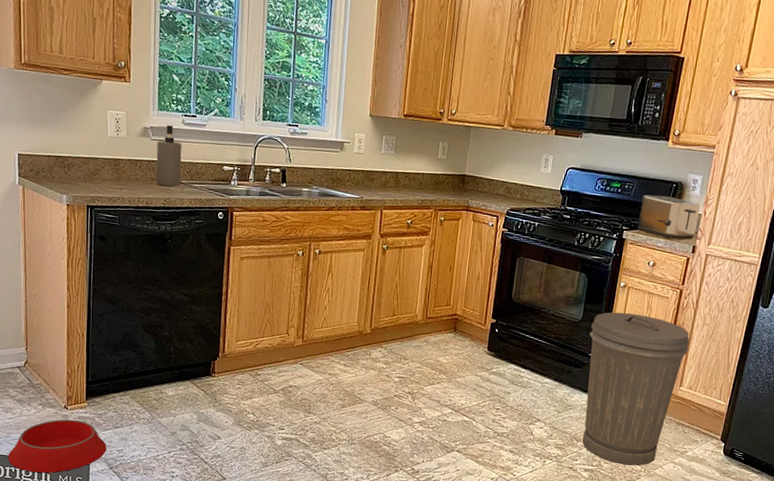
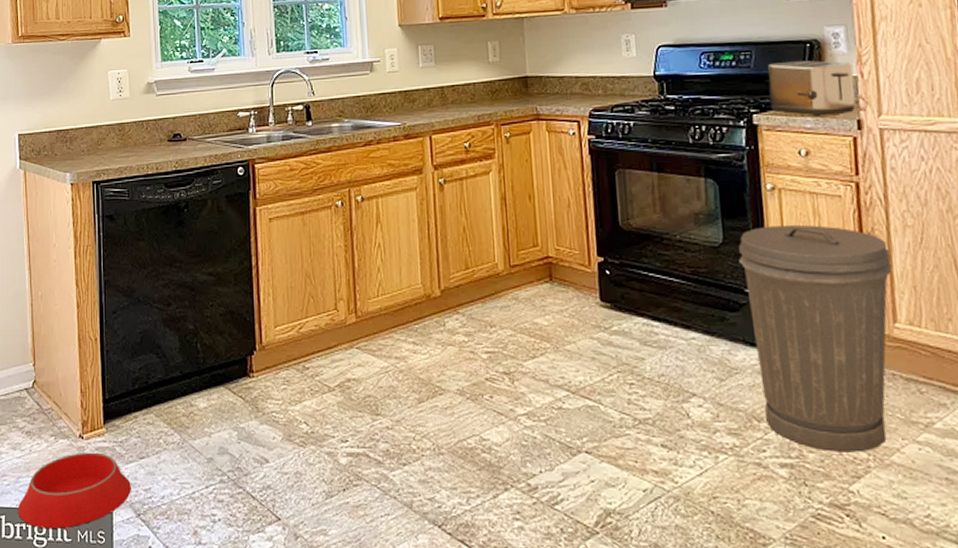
soap dispenser: present [155,125,182,187] -> none [159,76,193,146]

